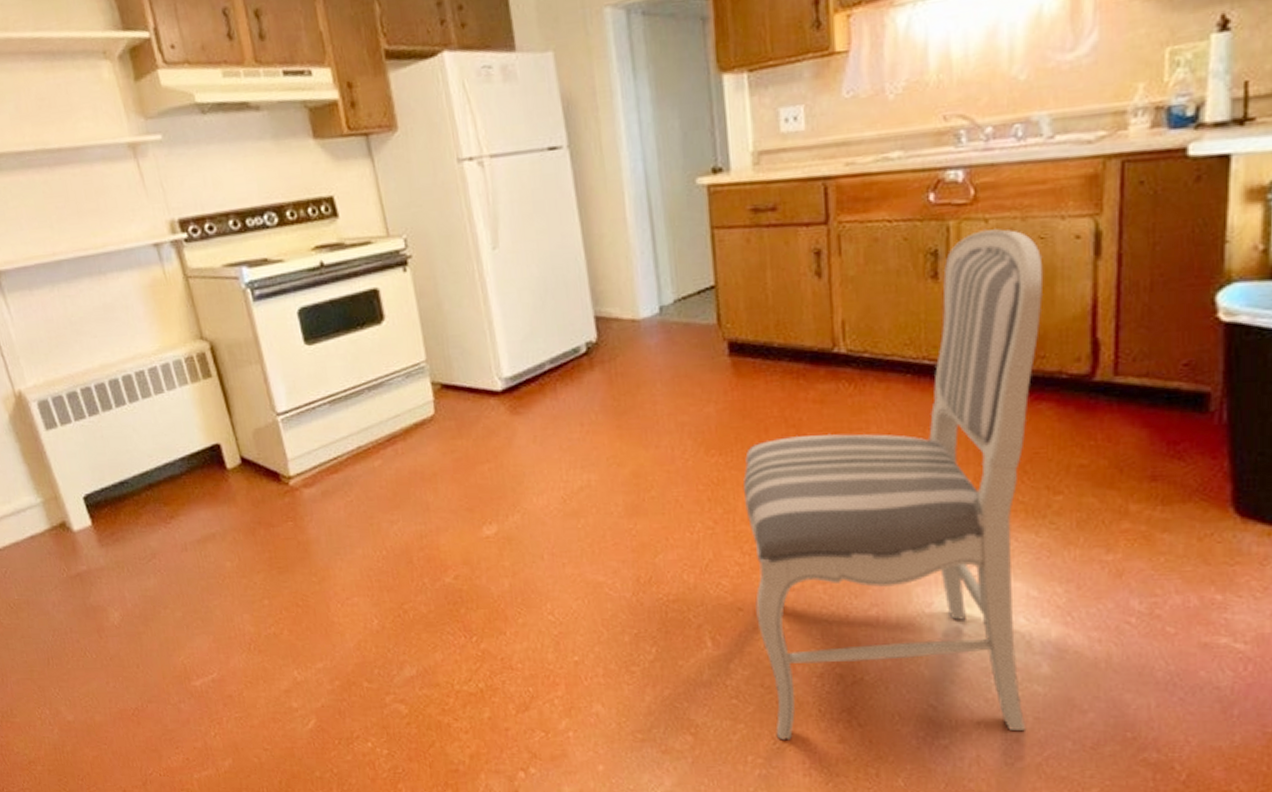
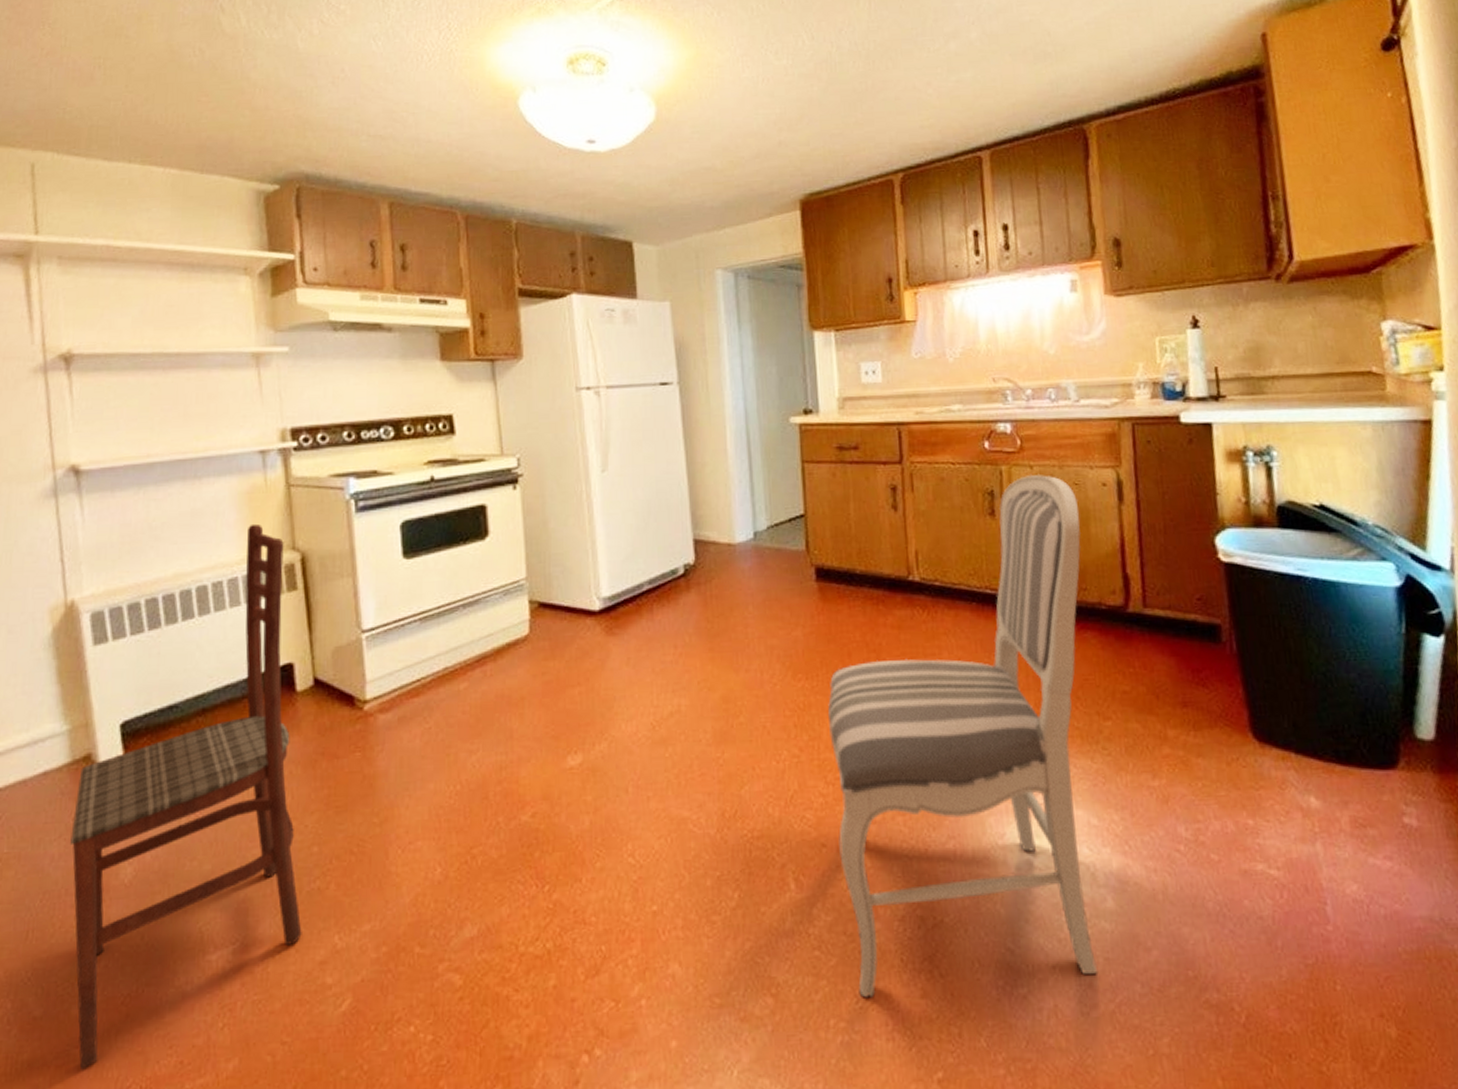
dining chair: none [59,315,267,760] -> present [70,523,302,1070]

